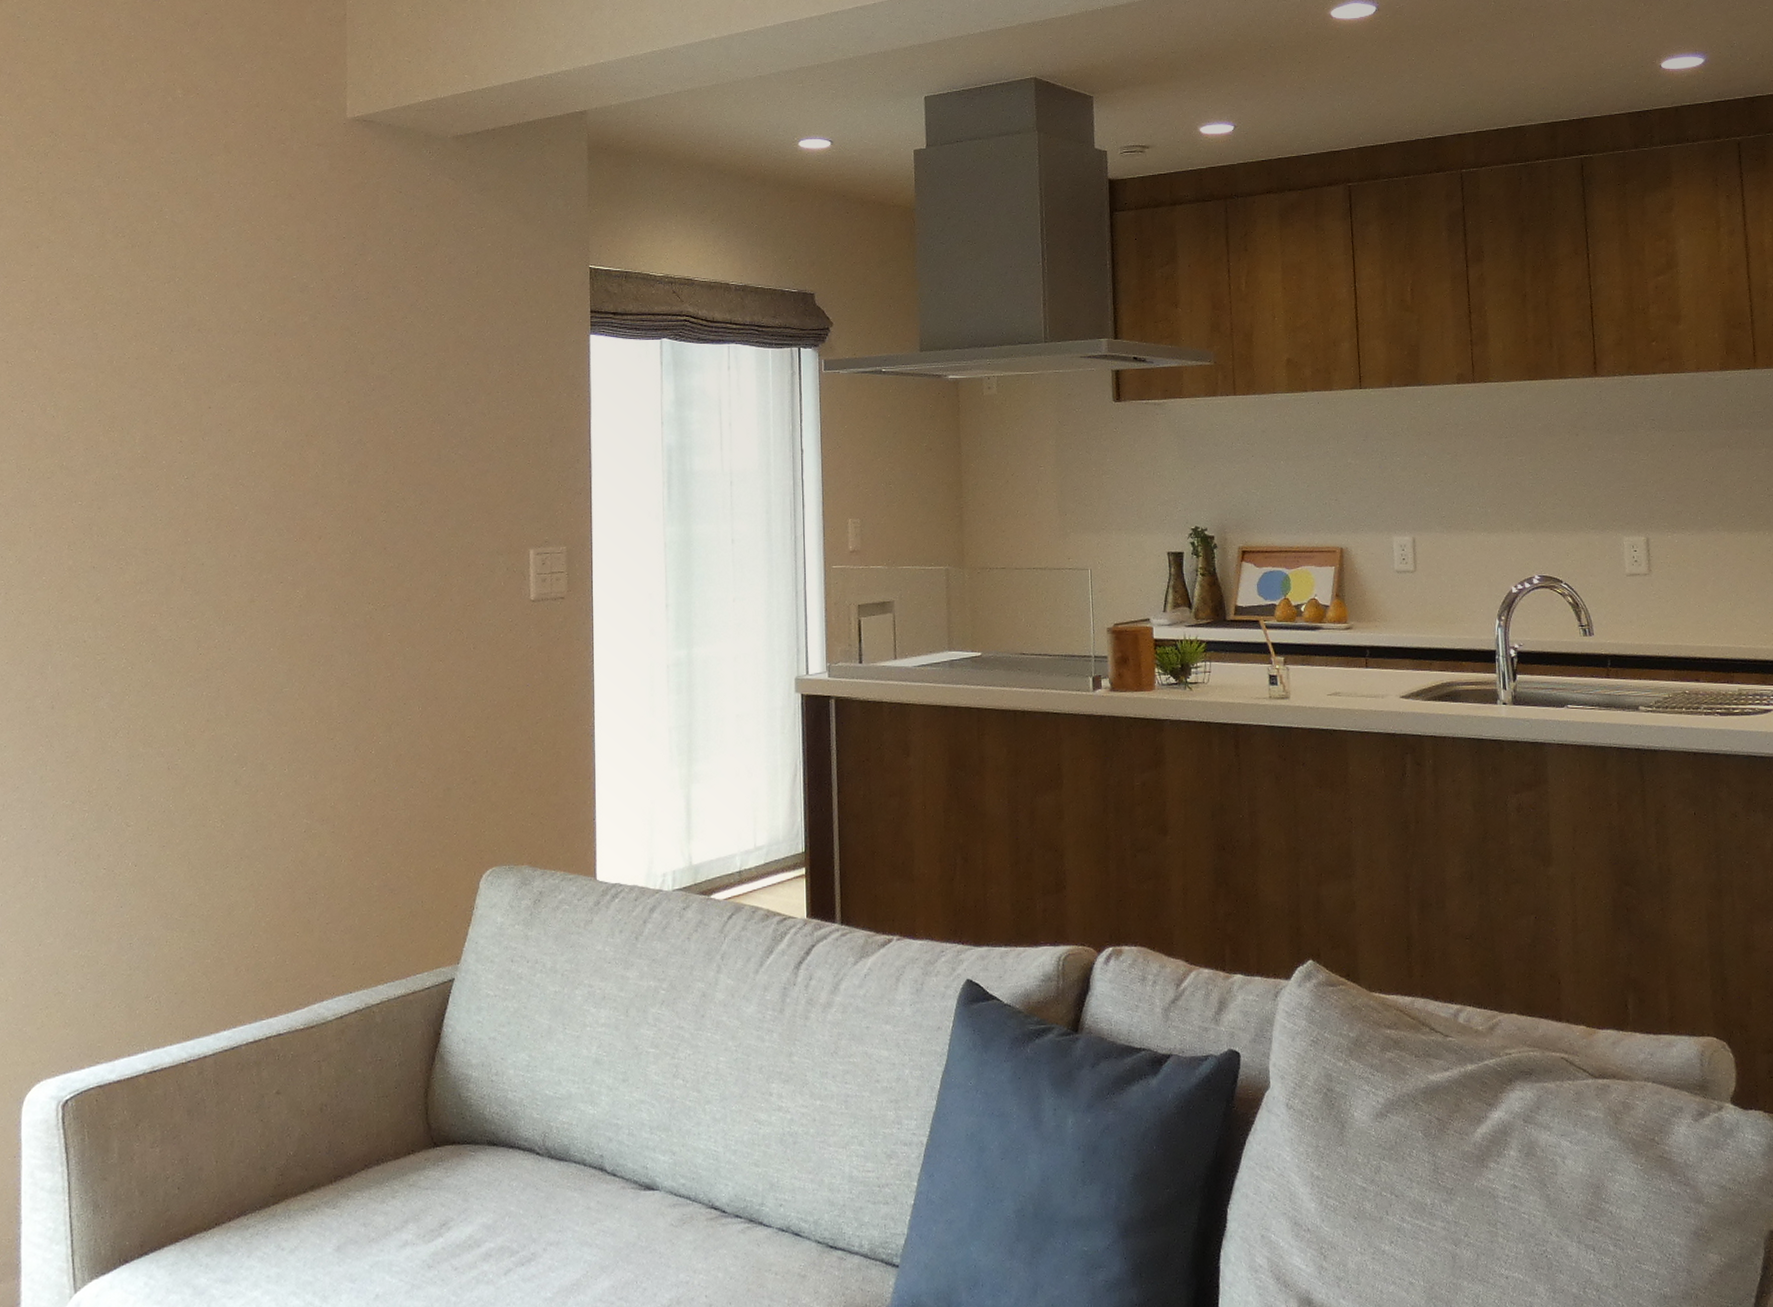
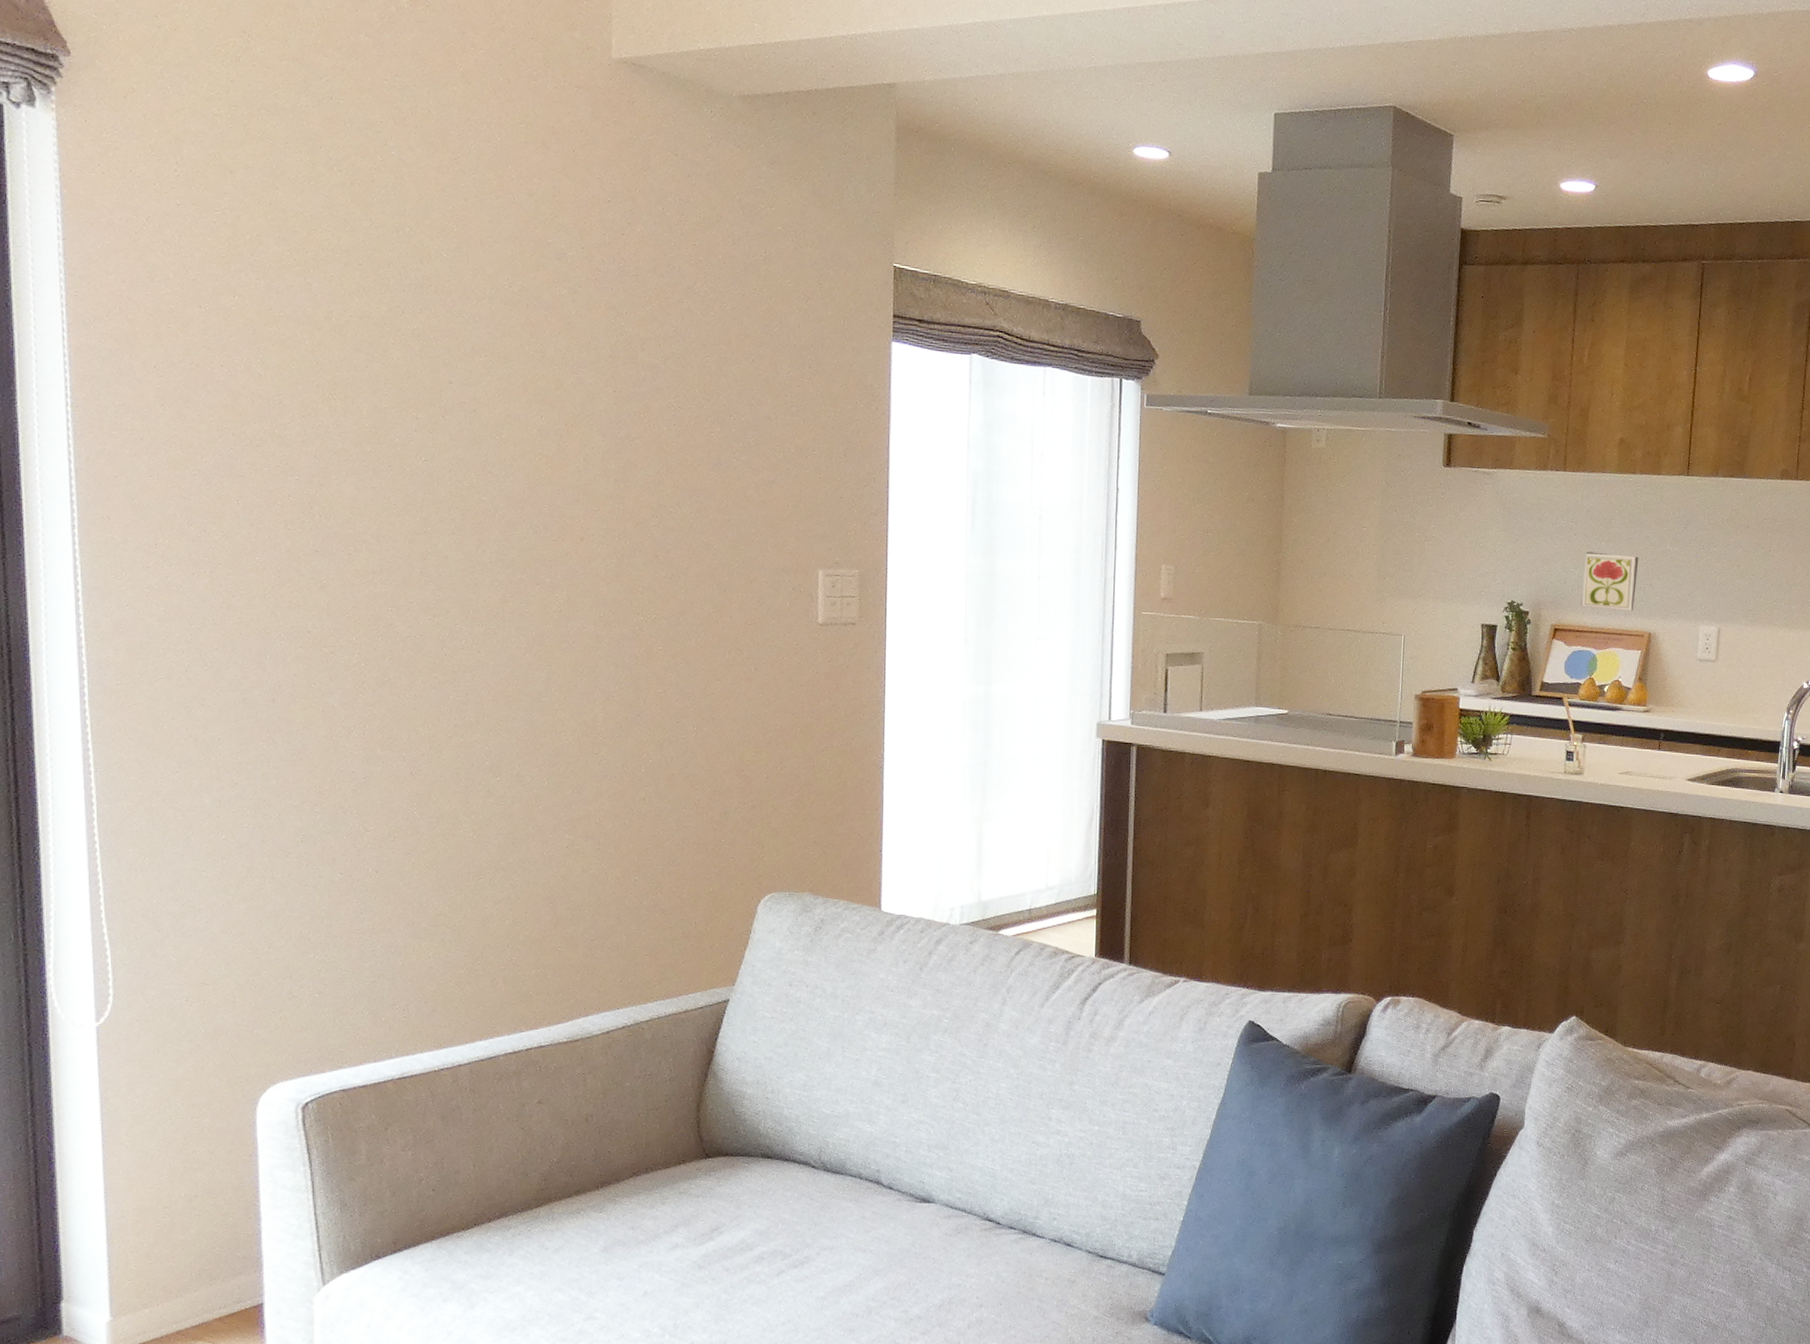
decorative tile: none [1265,471,1322,529] -> present [1580,551,1639,612]

